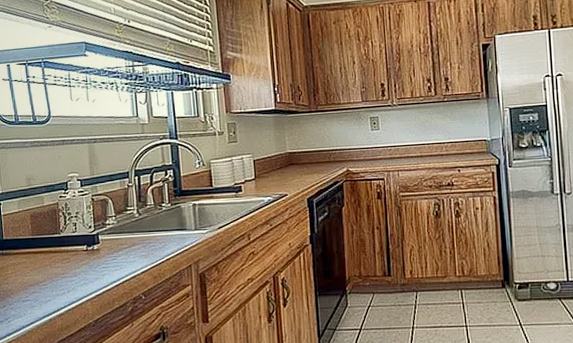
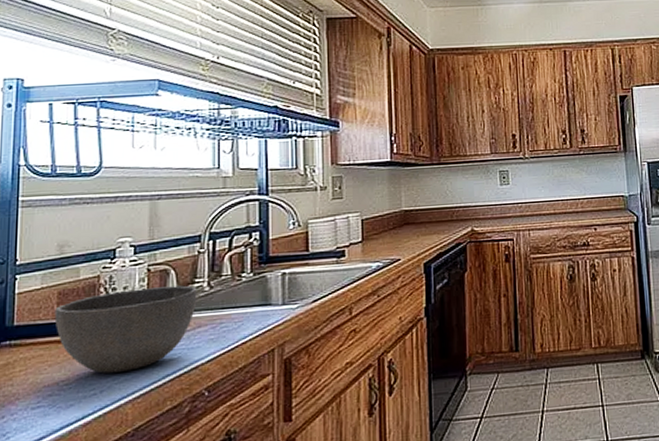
bowl: none [30,212,130,278] -> present [54,285,197,374]

